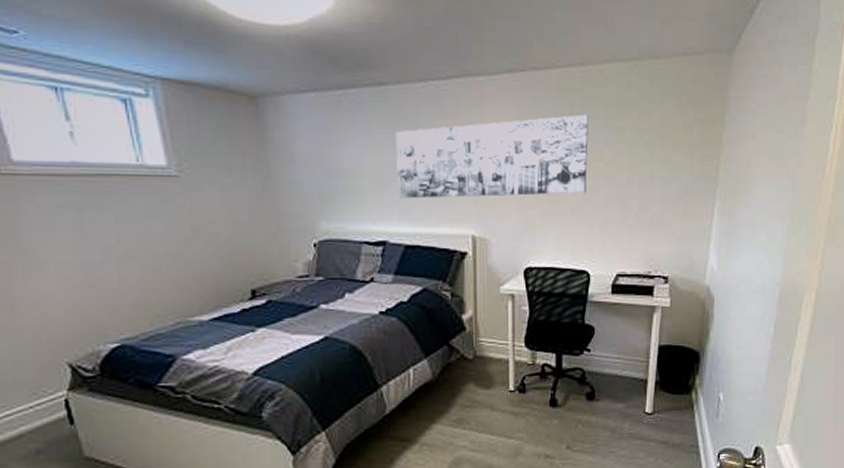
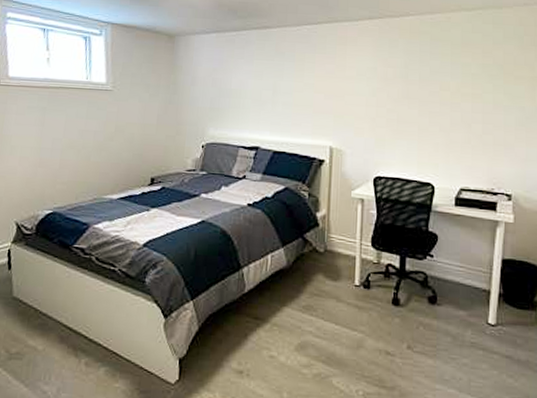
wall art: present [395,114,589,199] -> none [272,52,436,117]

